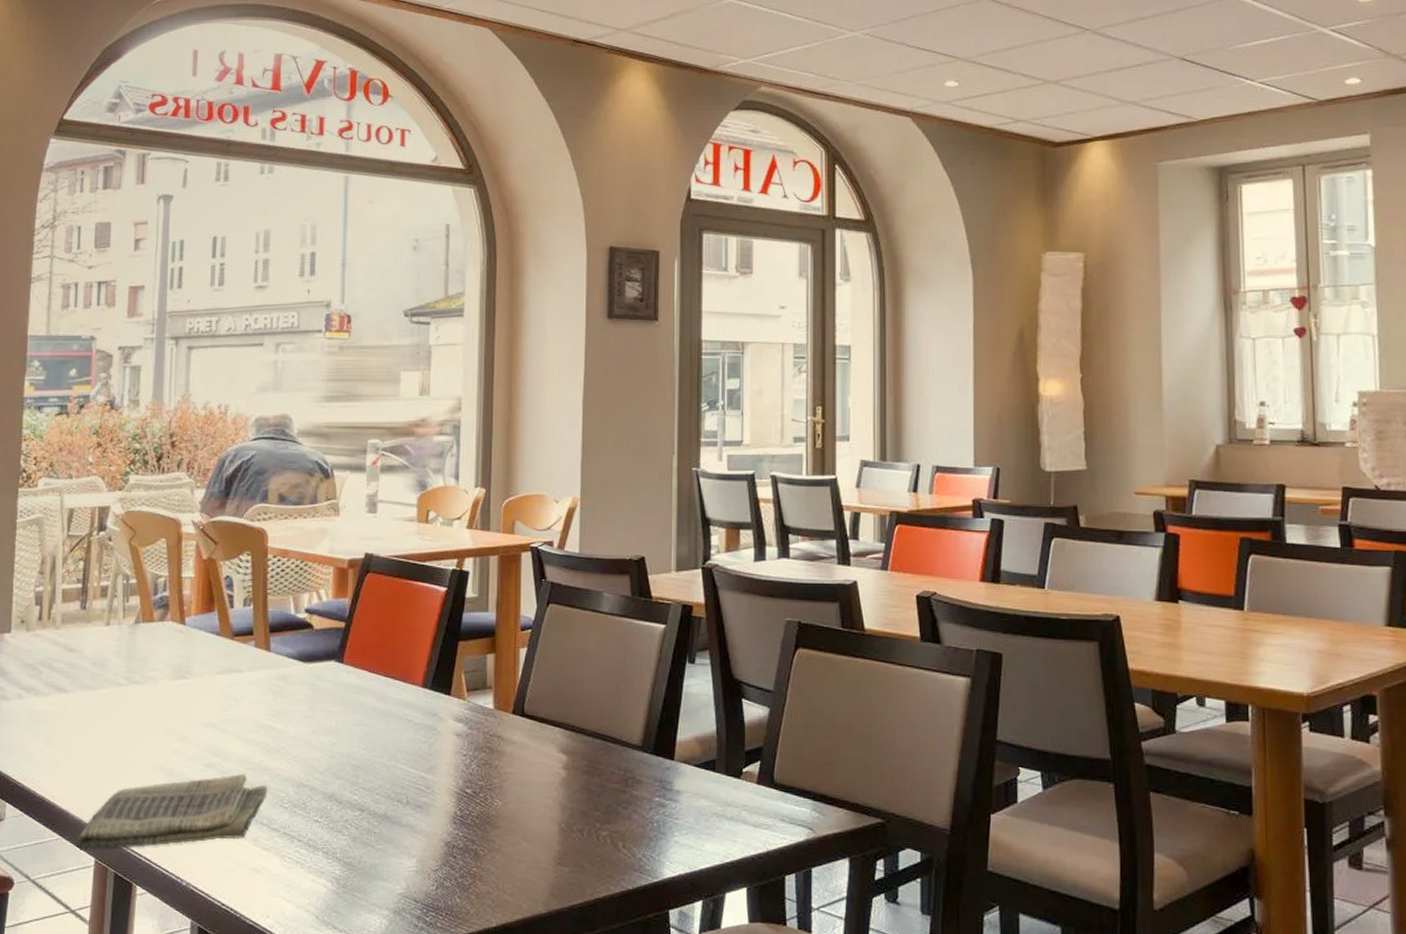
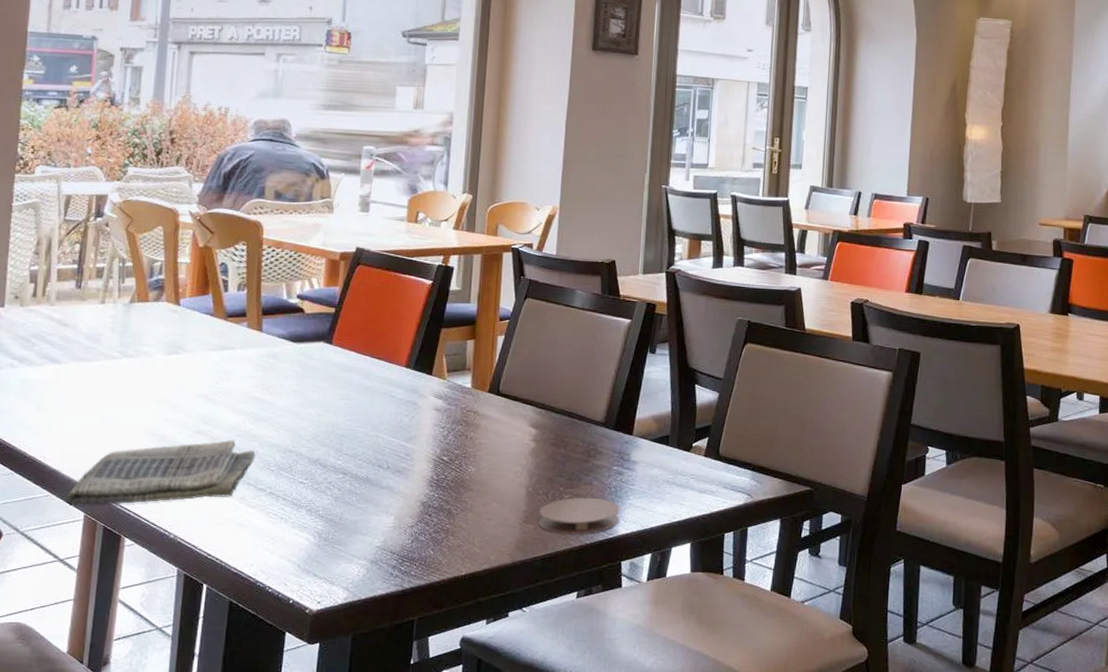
coaster: none [574,834,665,878] -> present [538,497,620,534]

